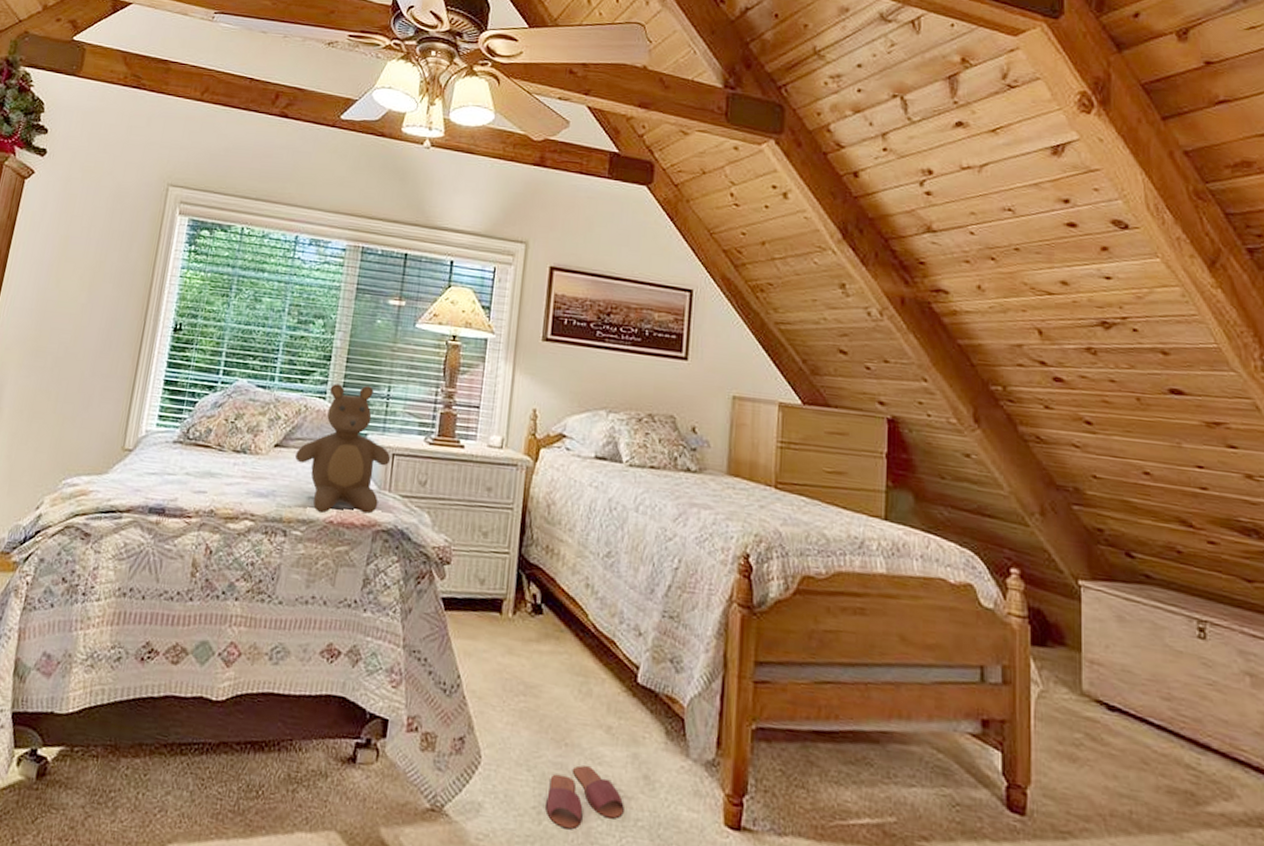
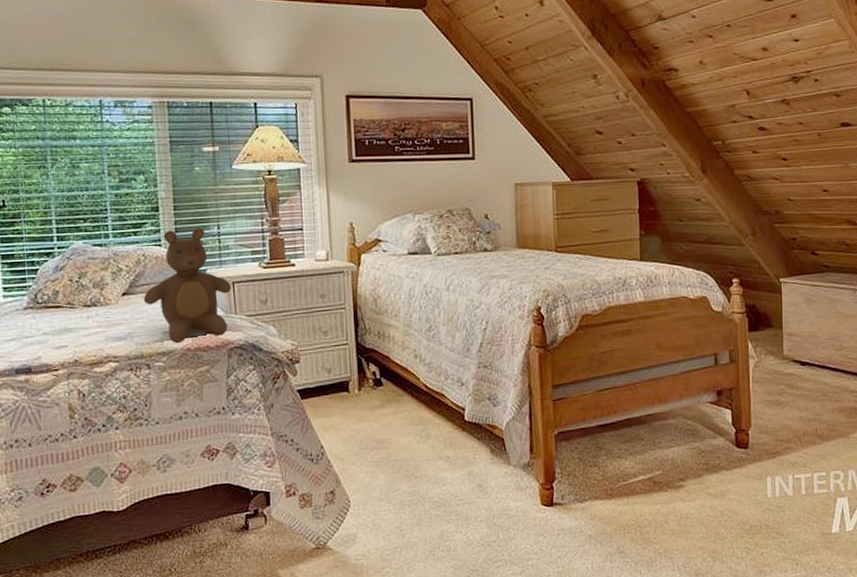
slippers: present [545,765,624,831] -> none [406,489,466,537]

